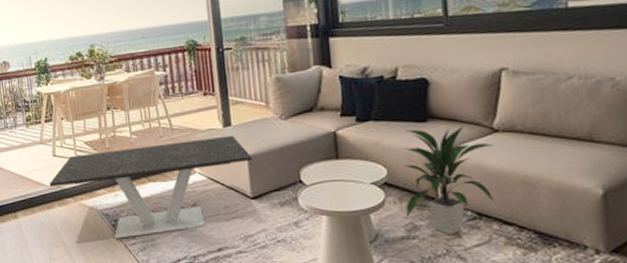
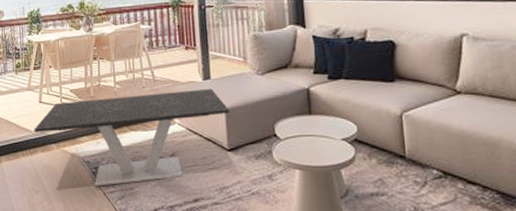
indoor plant: present [403,126,495,235] -> none [372,87,459,192]

